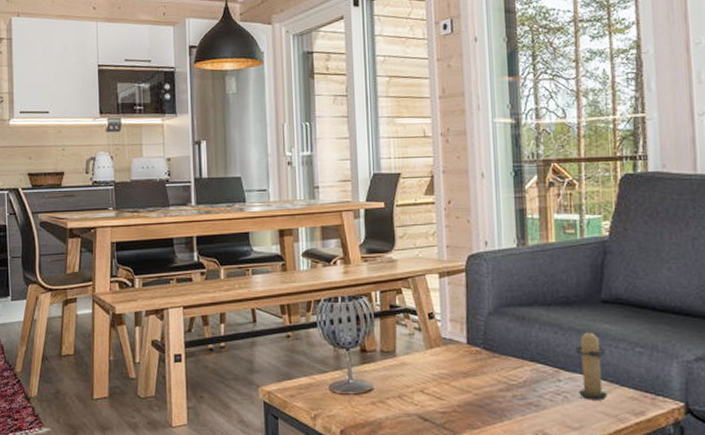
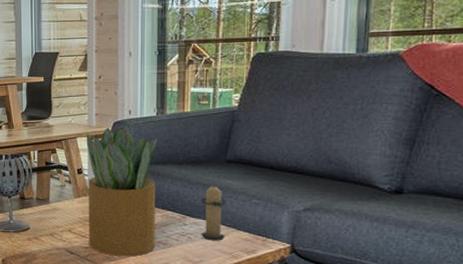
potted plant: none [436,261,526,423] -> present [86,127,158,257]

